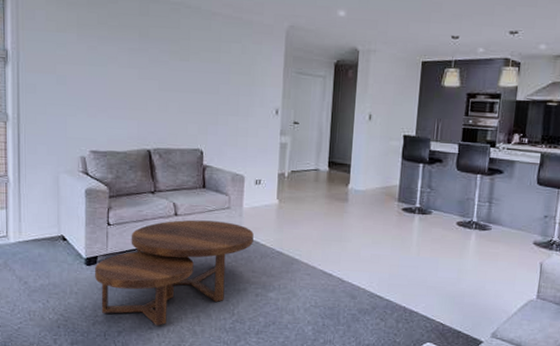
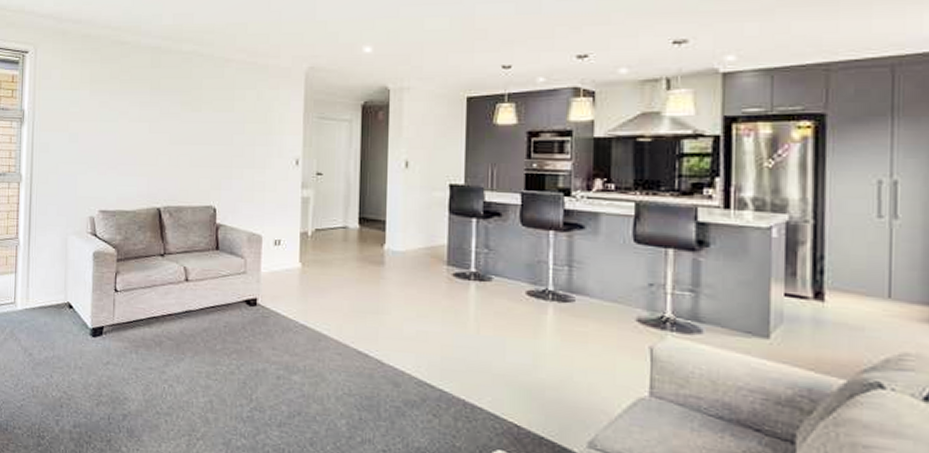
coffee table: present [94,219,254,326] -> none [99,286,273,410]

